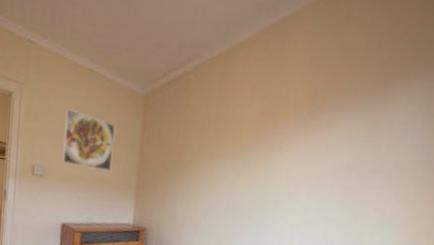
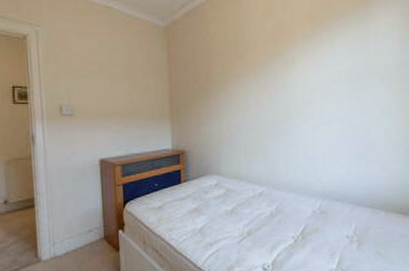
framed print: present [62,109,116,172] -> none [88,47,144,103]

